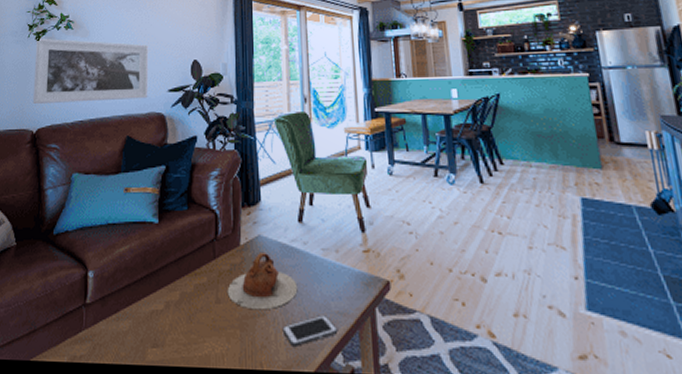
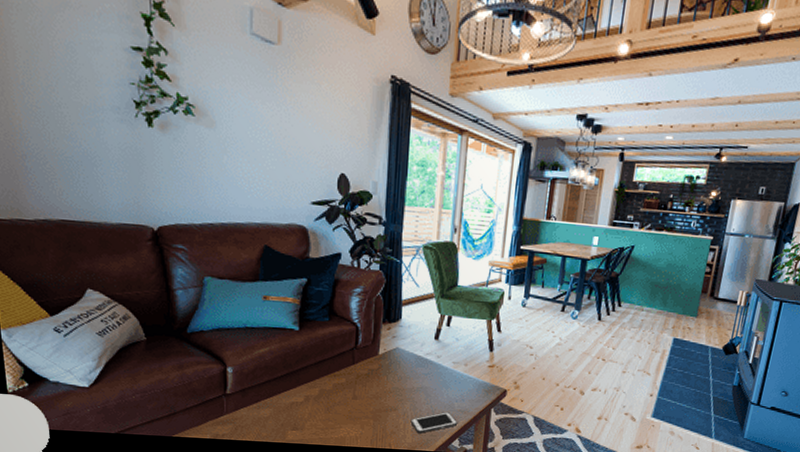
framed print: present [32,38,149,104] -> none [146,120,290,209]
teapot: present [227,251,298,310] -> none [363,361,428,407]

